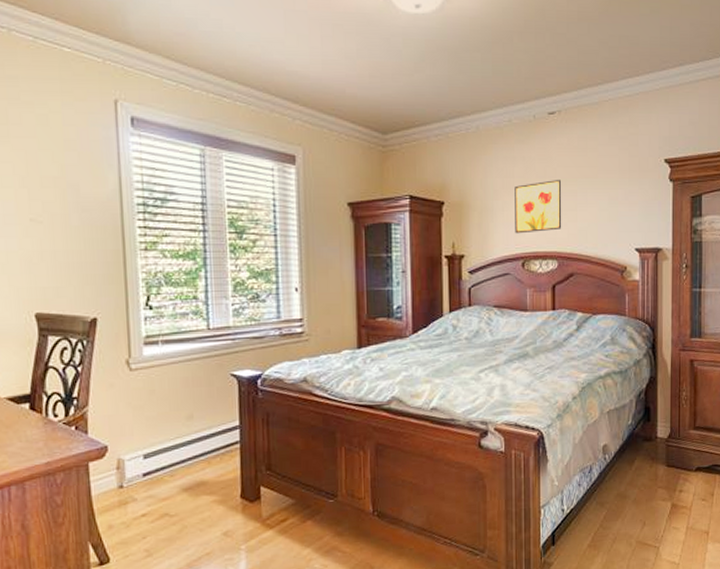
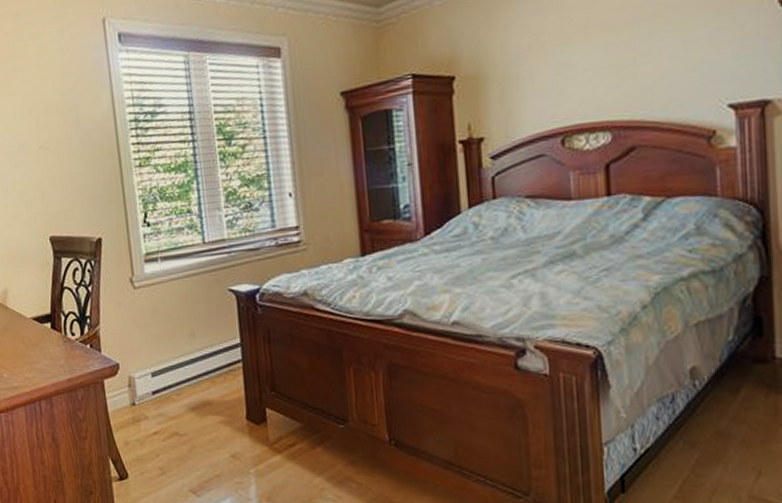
wall art: present [515,179,562,234] -> none [546,26,615,104]

